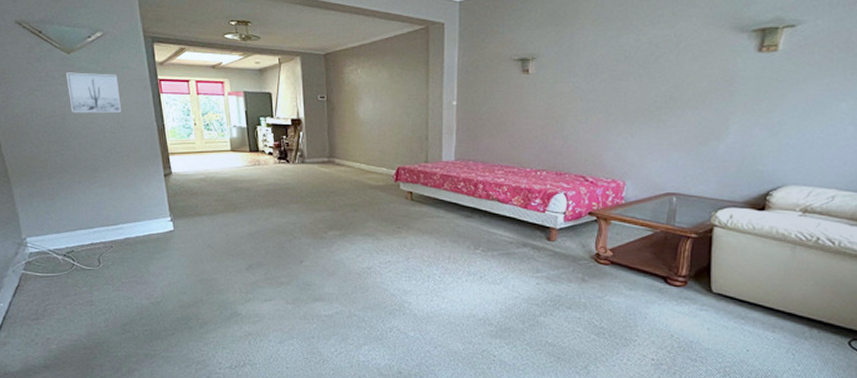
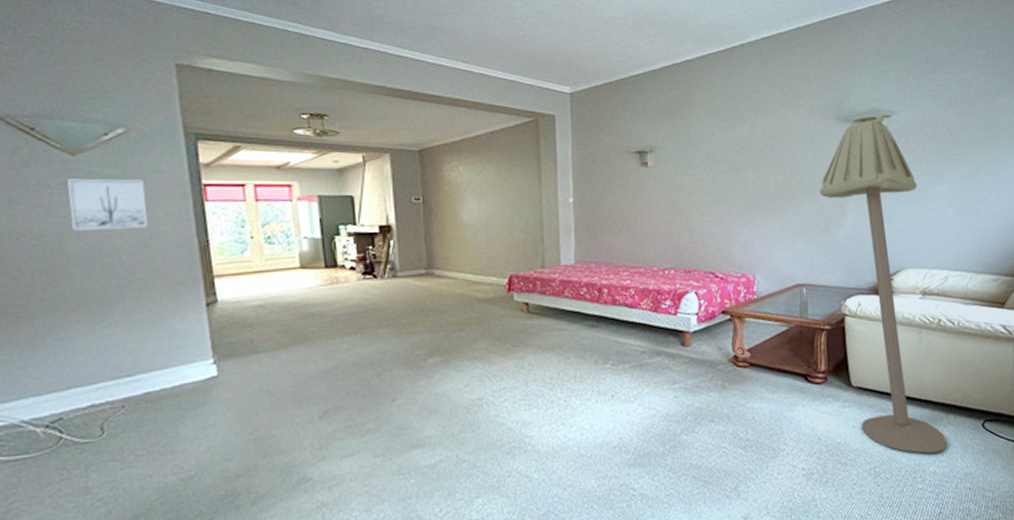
floor lamp: none [703,26,816,362] -> present [820,116,947,454]

